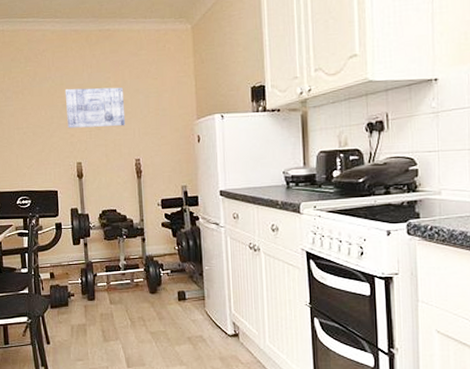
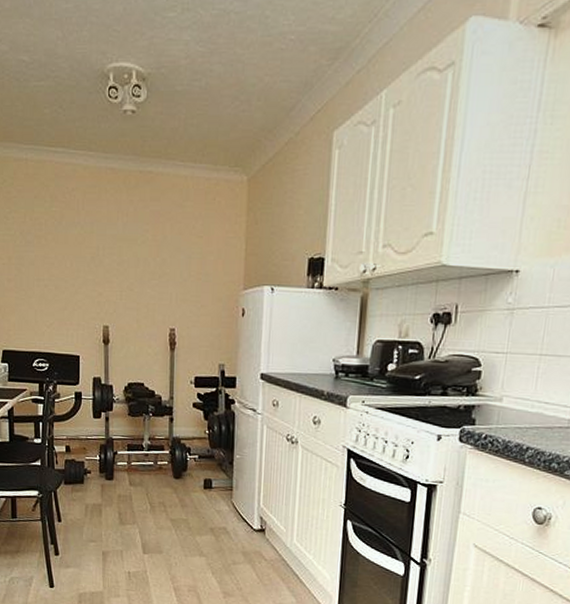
wall art: present [64,87,126,129] -> none [95,238,163,289]

